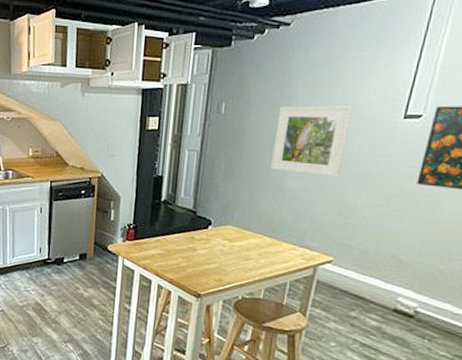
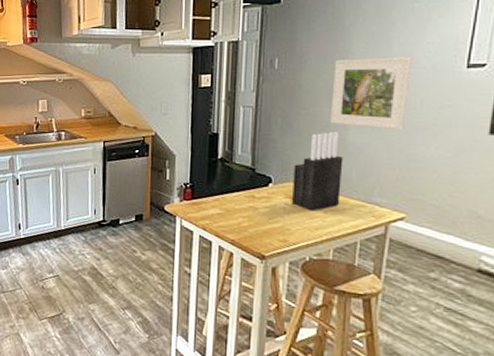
knife block: none [228,177,281,252] -> present [291,131,344,210]

